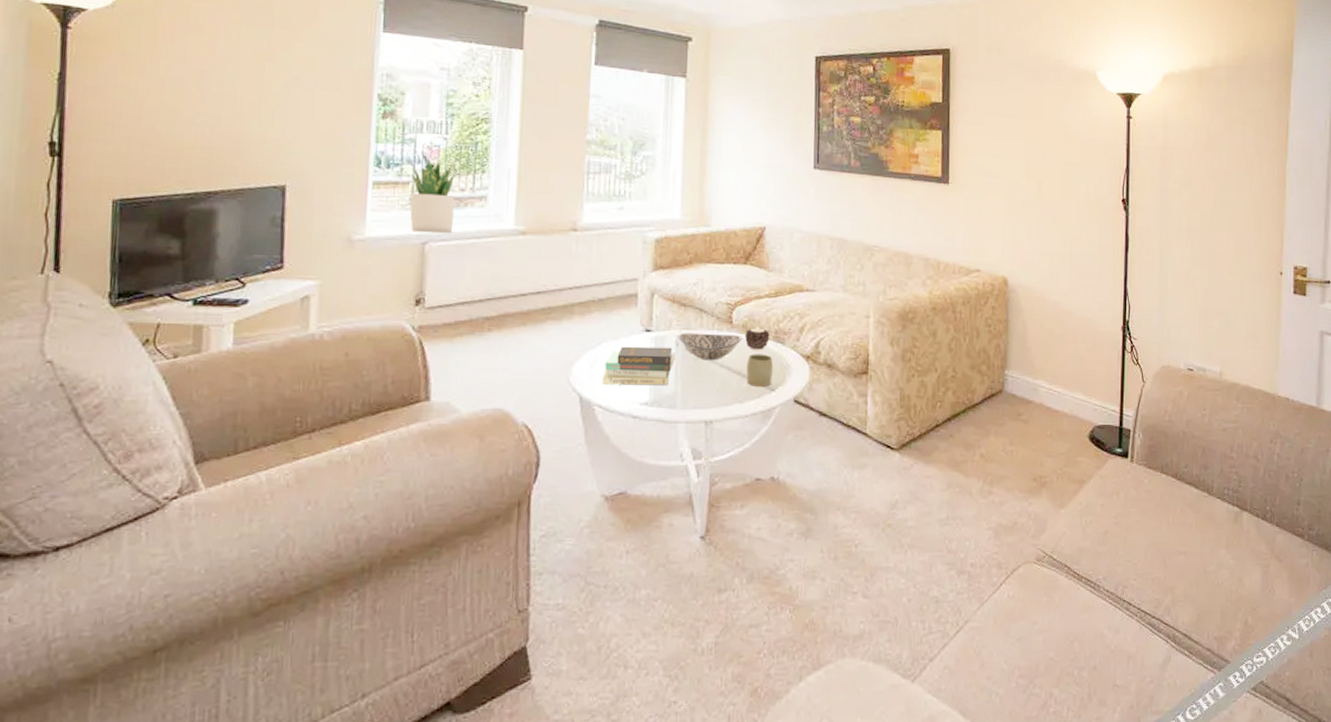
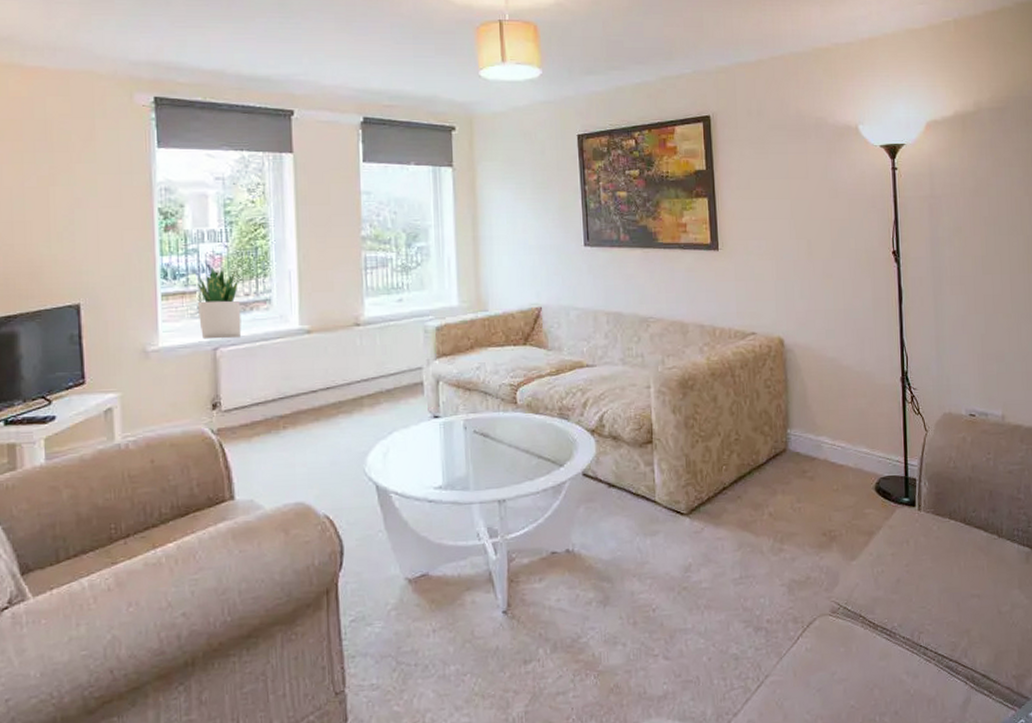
books: present [601,346,675,386] -> none [396,431,465,472]
decorative bowl: present [677,332,743,361] -> none [465,414,528,442]
candle: present [744,327,770,351] -> none [529,405,554,429]
mug: present [746,354,773,386] -> none [534,431,560,463]

